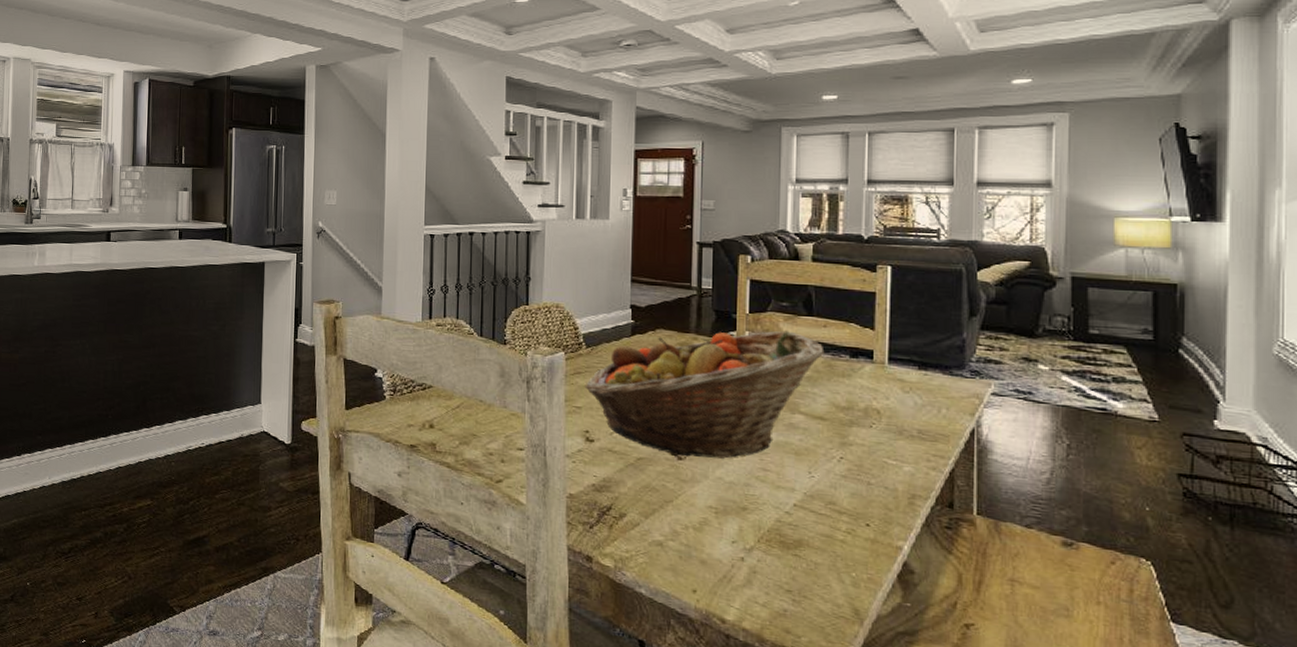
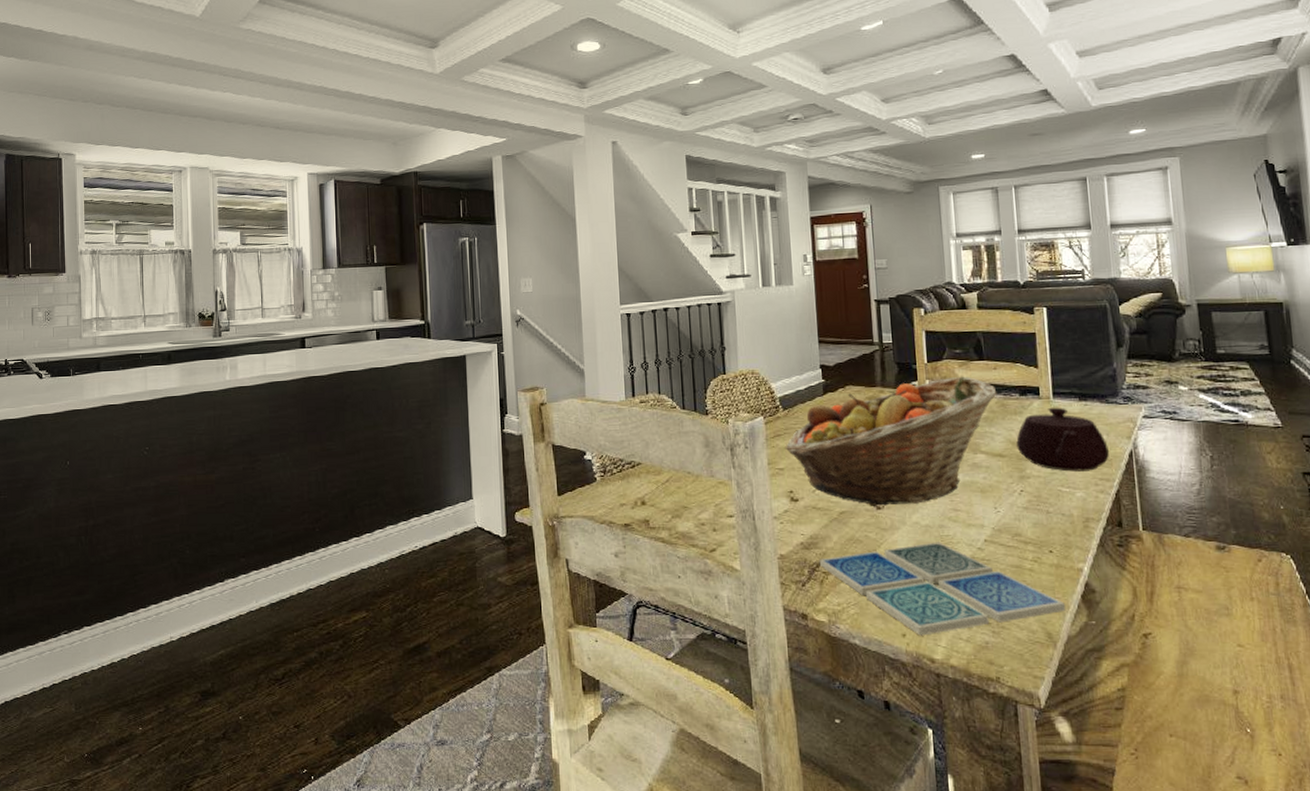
drink coaster: none [610,500,879,594] -> present [819,542,1067,636]
teapot: none [841,373,947,446] -> present [1016,407,1109,472]

